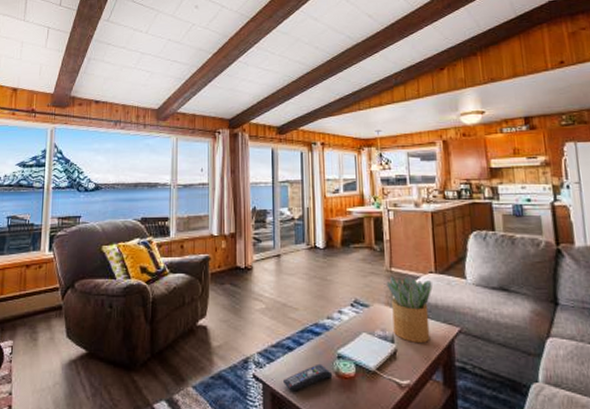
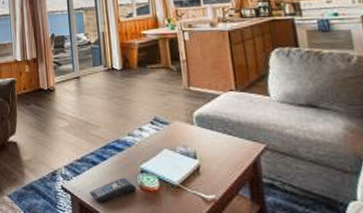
potted plant: present [386,275,433,343] -> none [185,93,234,159]

